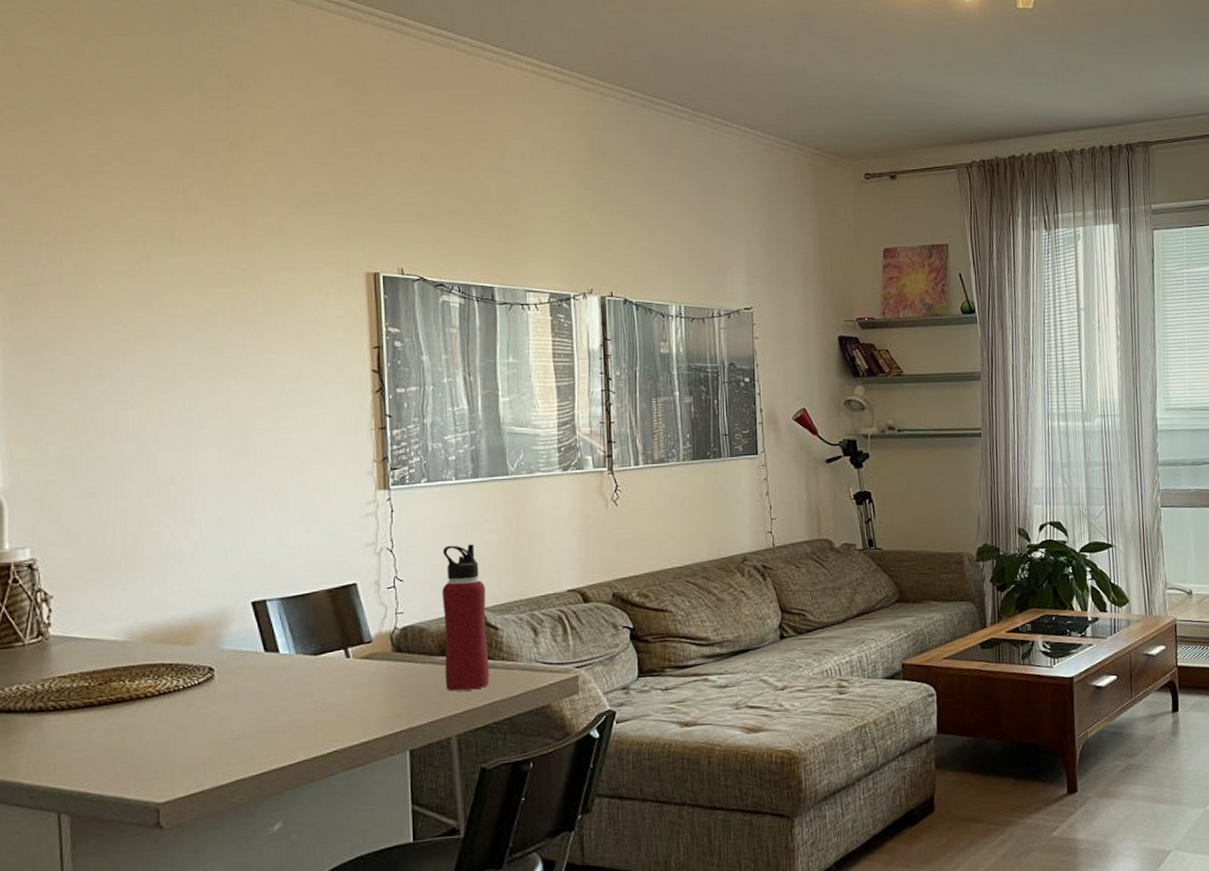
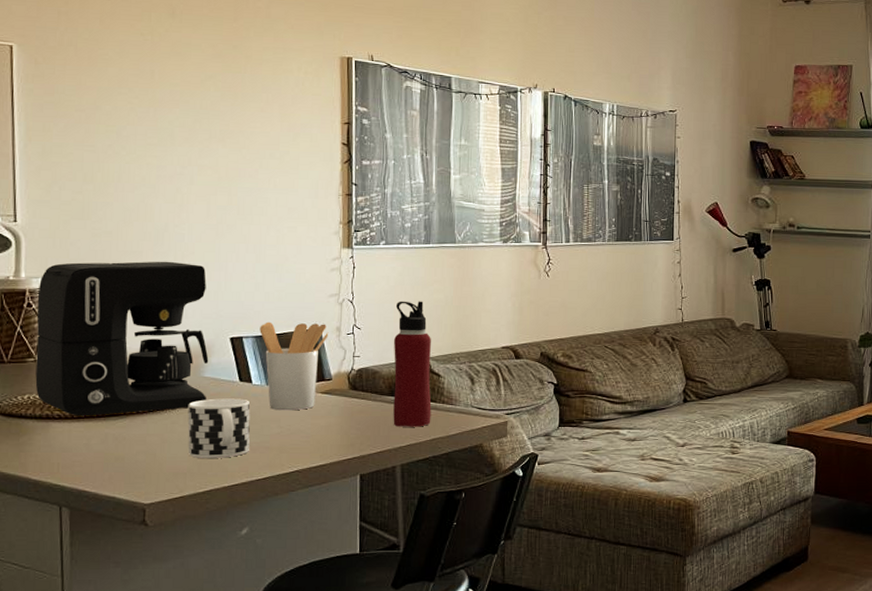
coffee maker: none [24,518,228,706] -> present [35,261,209,416]
cup: none [205,671,280,745] -> present [187,398,251,458]
utensil holder: none [285,578,366,683] -> present [260,321,329,411]

